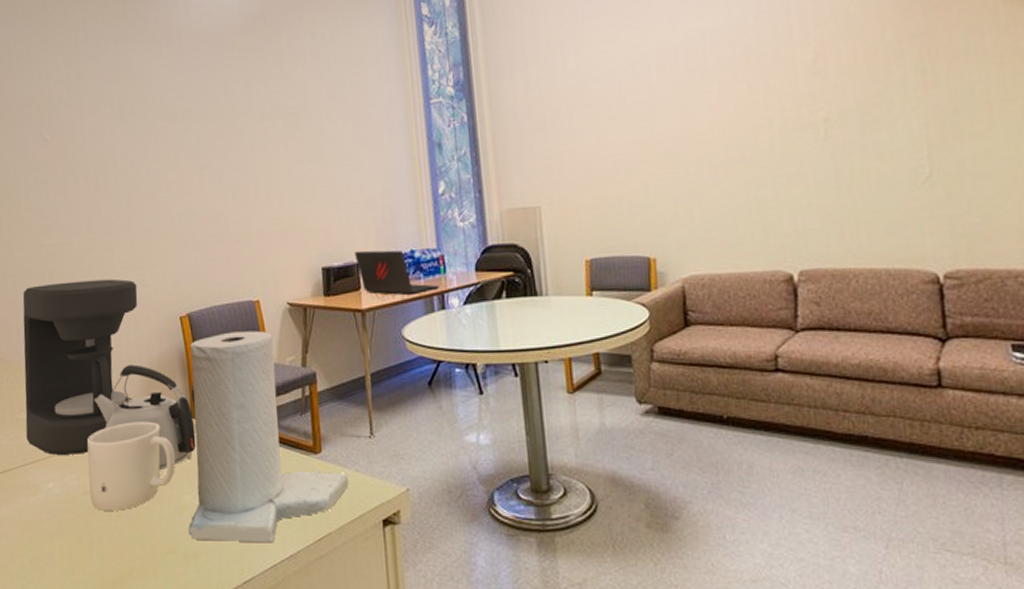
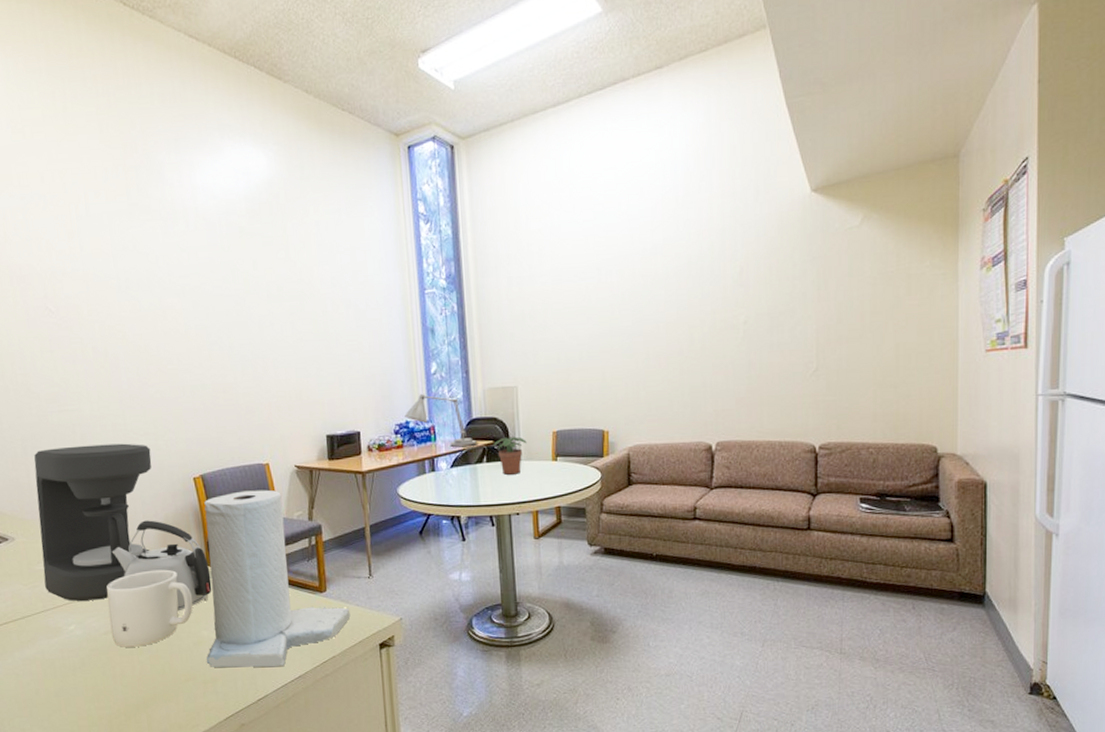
laptop: present [354,250,439,296] -> none [356,420,430,460]
desk lamp: none [409,217,495,281] -> present [405,393,478,448]
potted plant: none [513,267,554,313] -> present [493,437,527,475]

